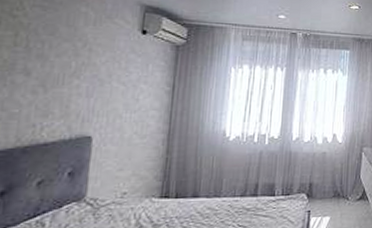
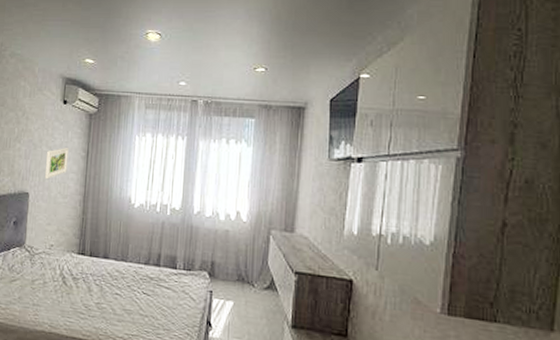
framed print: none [116,83,149,119] -> present [45,148,69,180]

